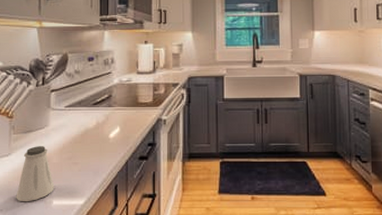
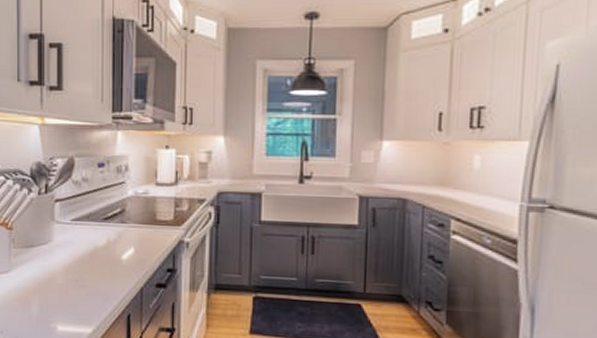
saltshaker: present [16,146,55,202] -> none [17,263,59,326]

